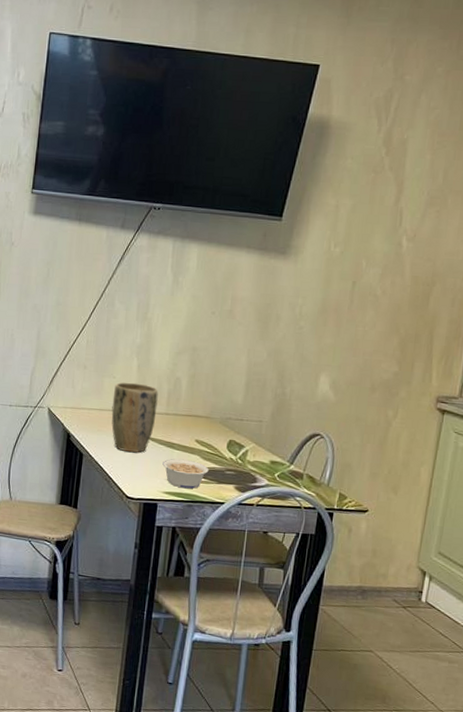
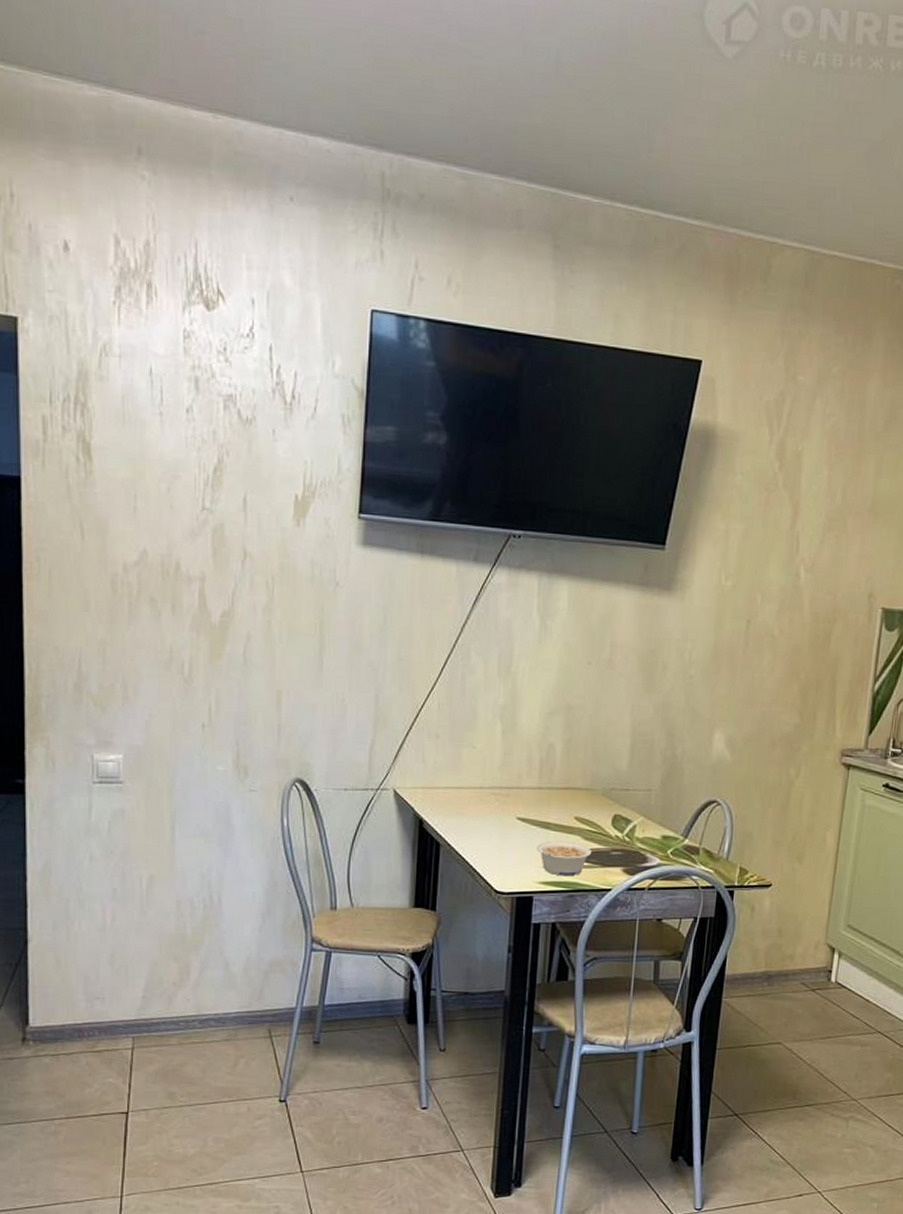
plant pot: present [111,382,159,453] -> none [472,752,528,837]

